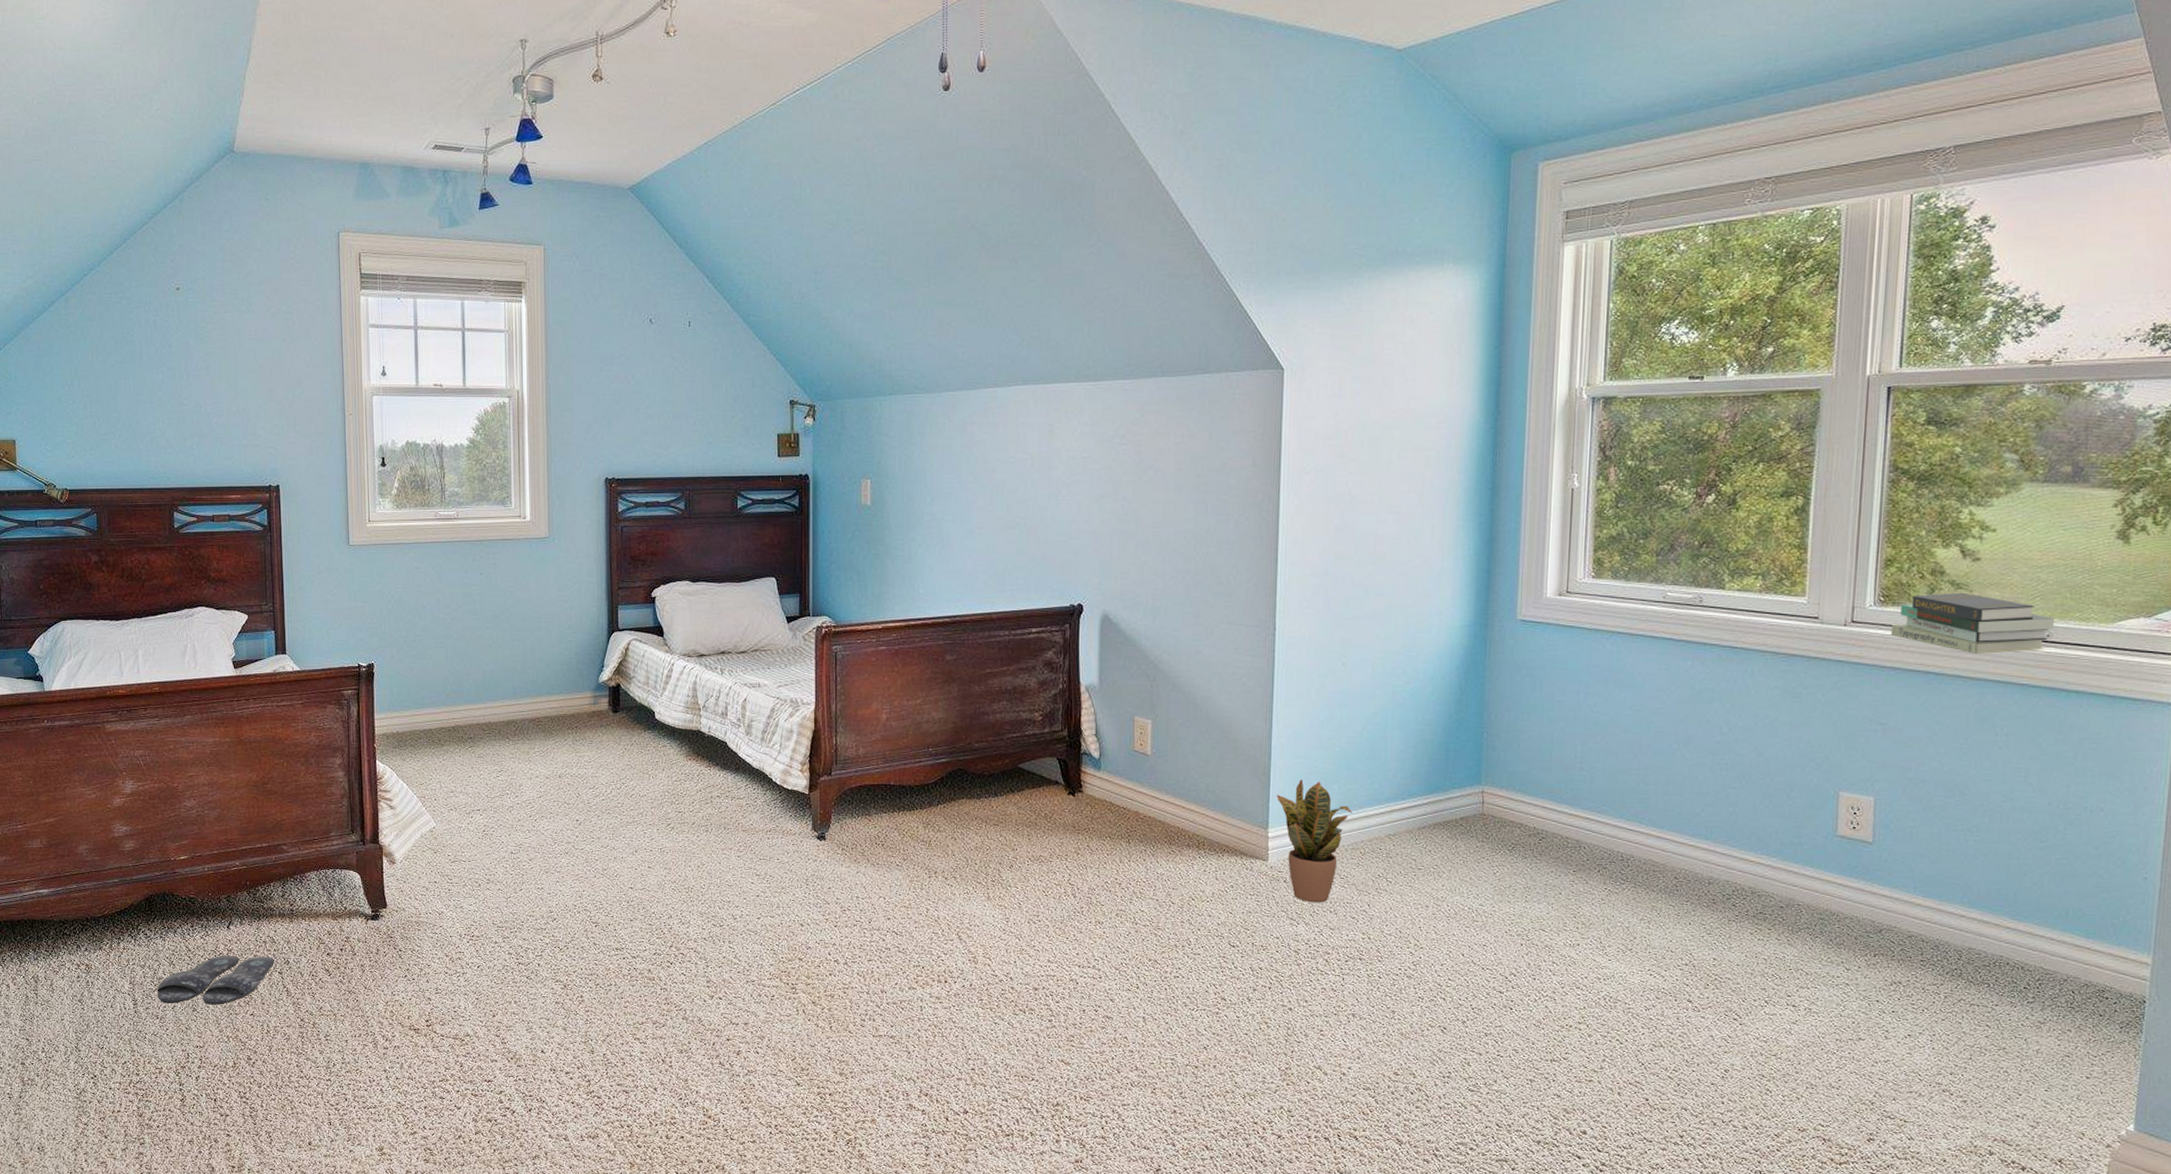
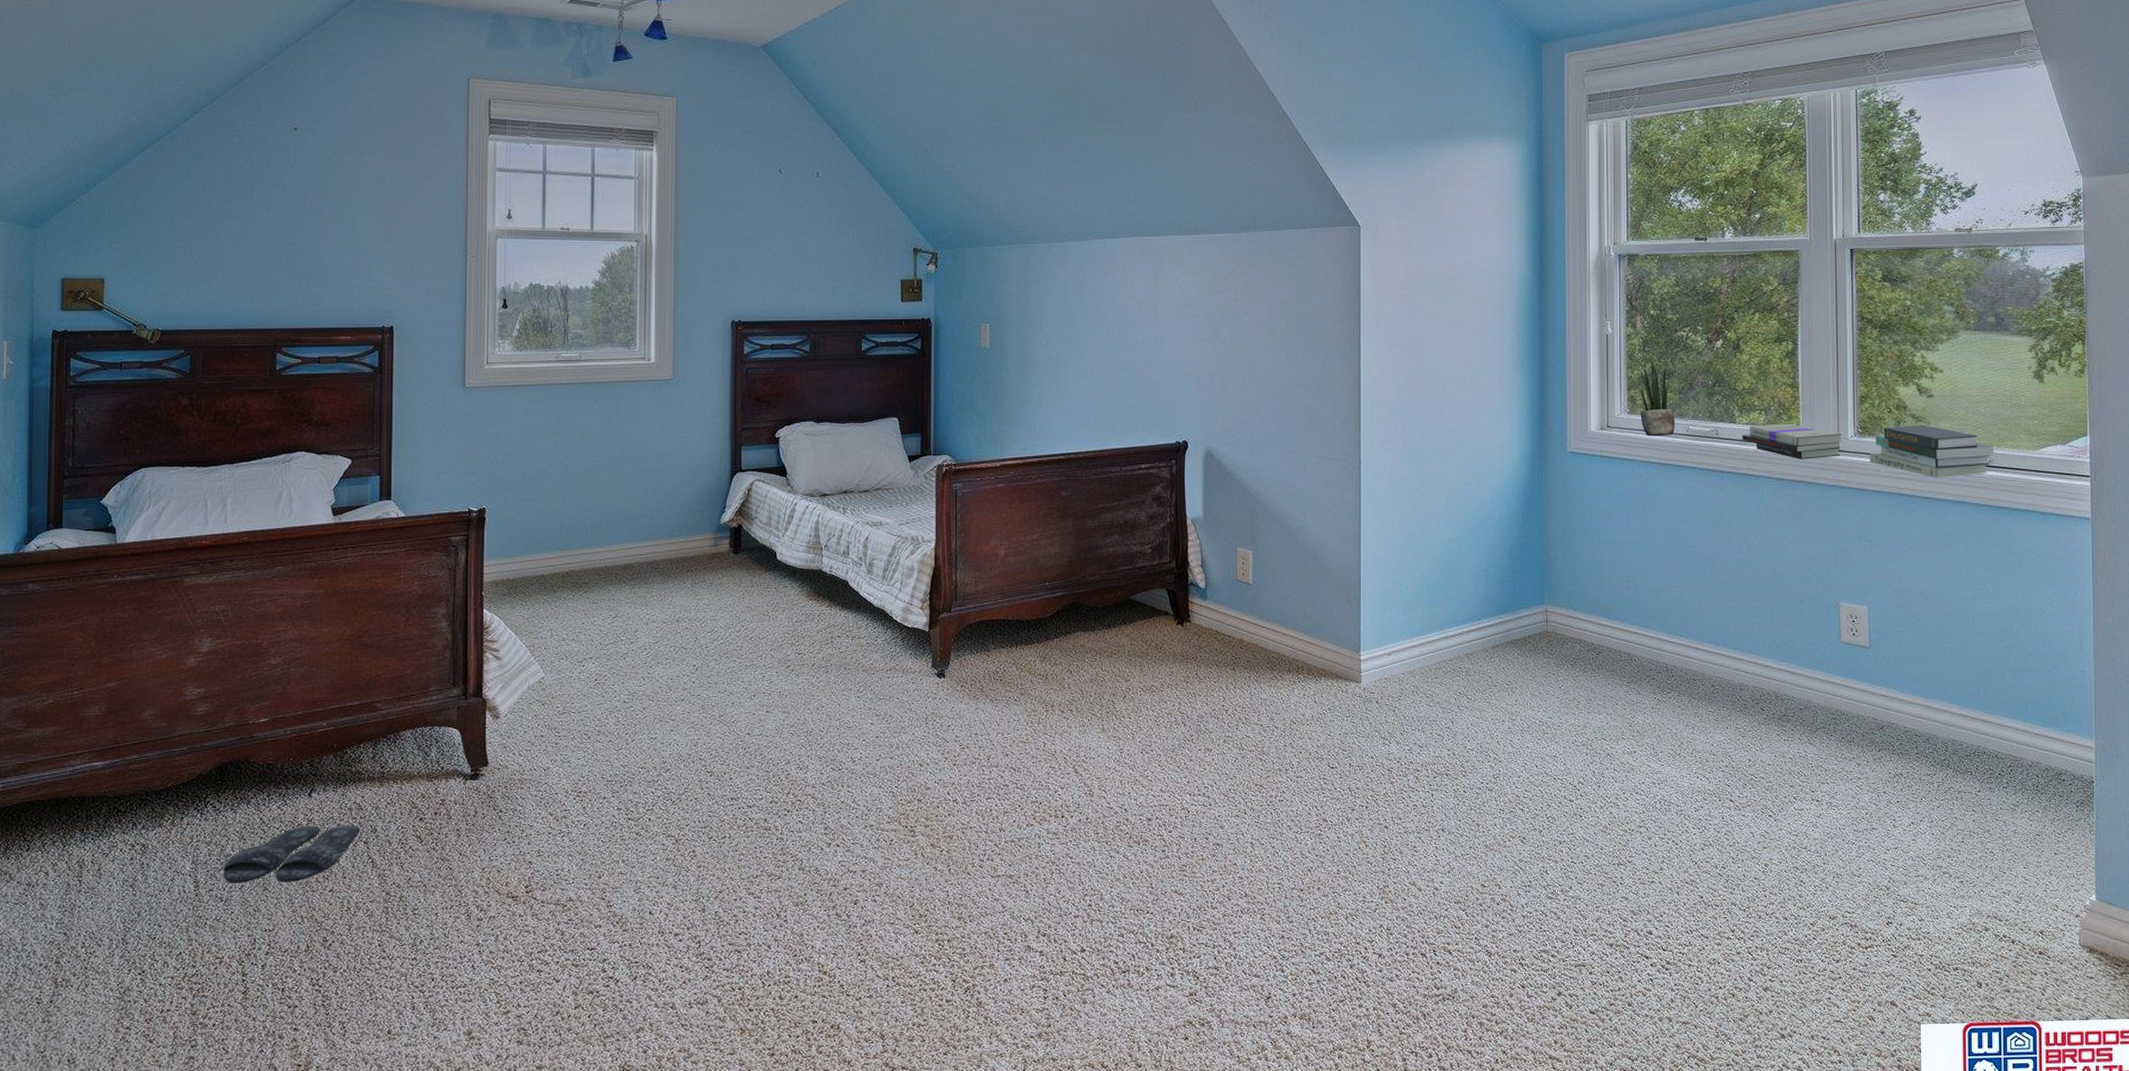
potted plant: present [1277,779,1353,903] -> none [1367,604,1435,722]
potted plant: none [1607,520,1650,604] -> present [1640,363,1675,437]
books: none [1731,590,1859,631] -> present [1742,423,1843,459]

